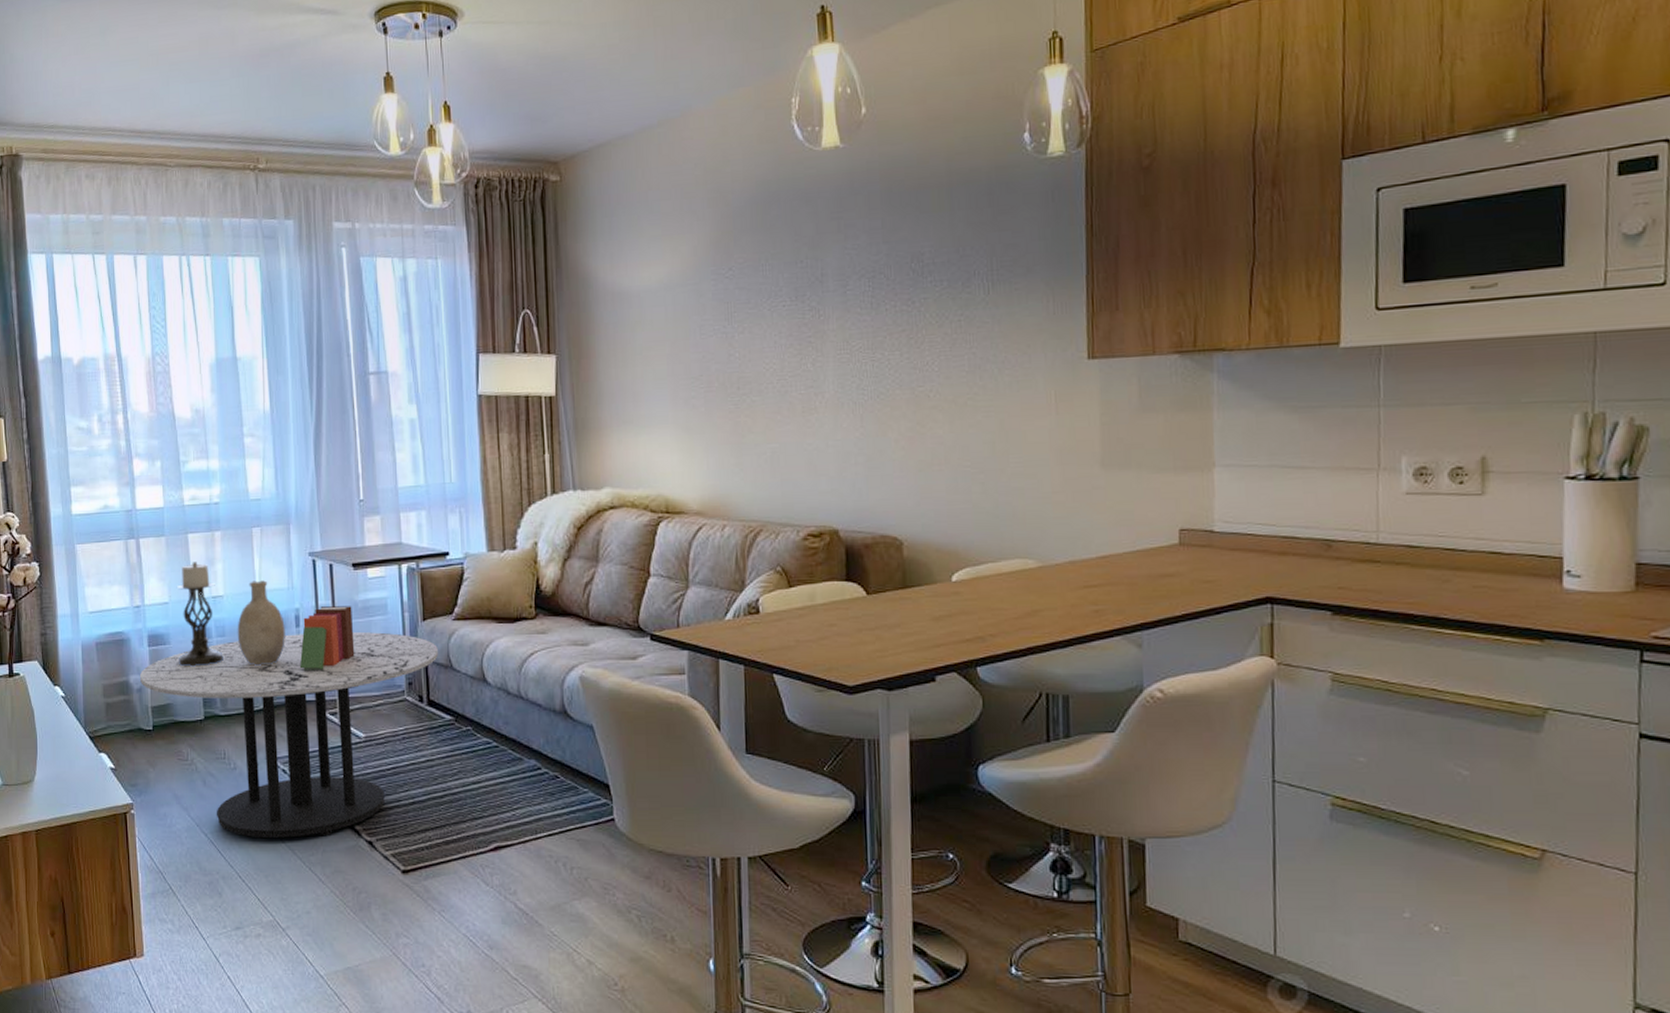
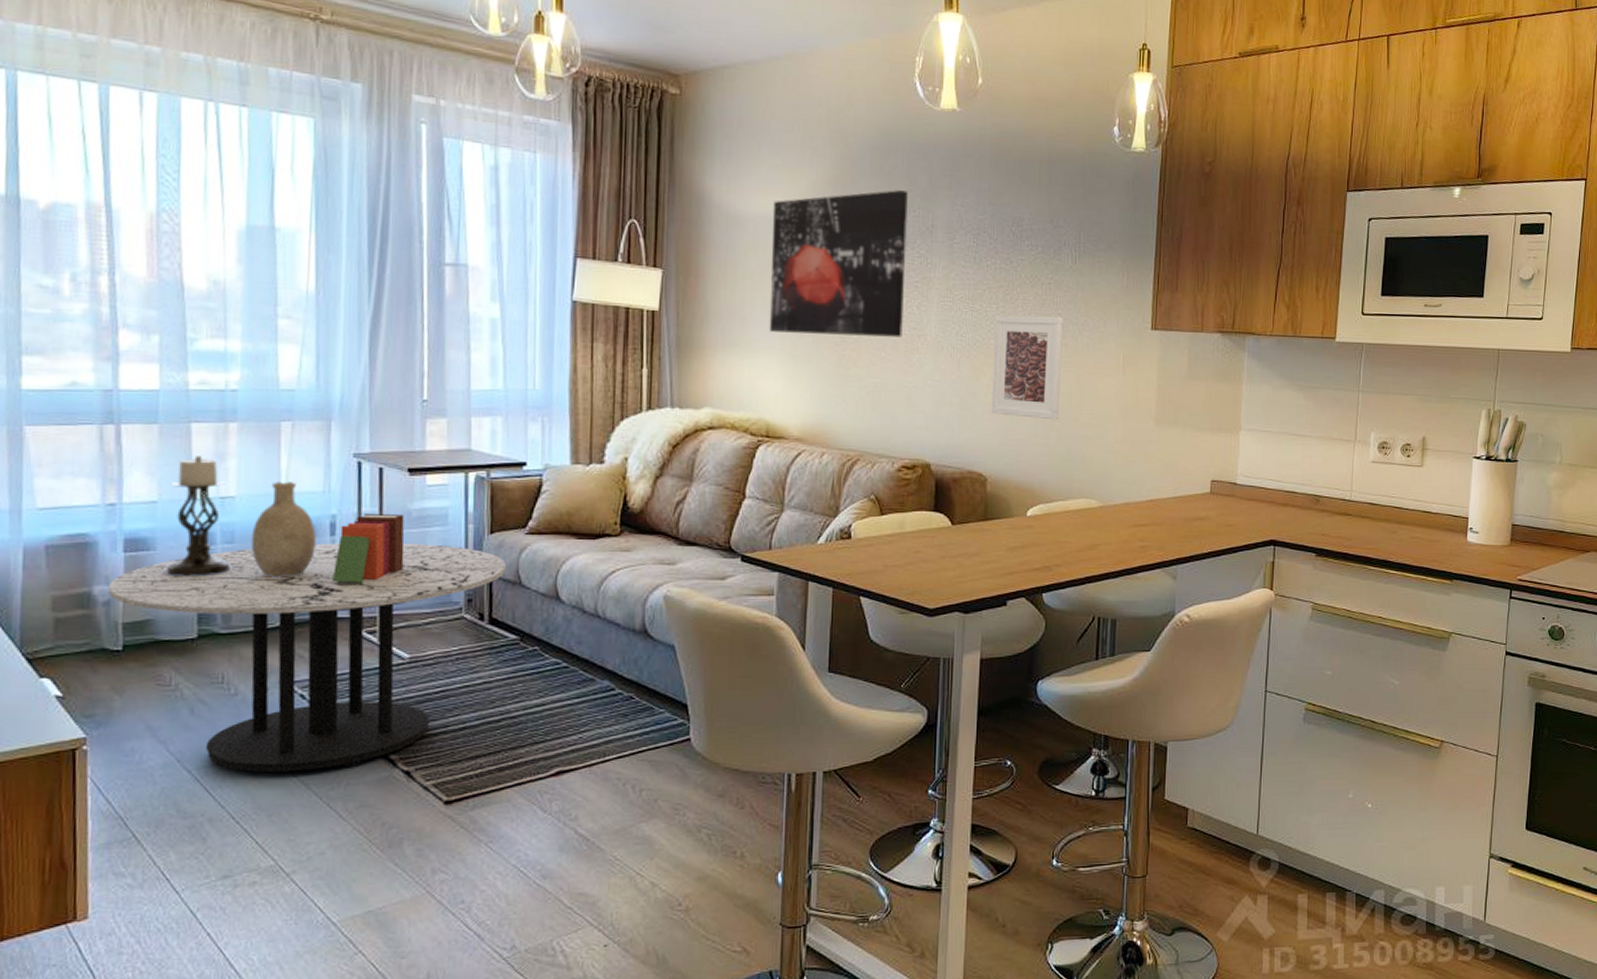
wall art: none [656,241,799,406] -> present [769,190,909,338]
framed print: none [899,356,982,473] -> present [991,315,1063,420]

